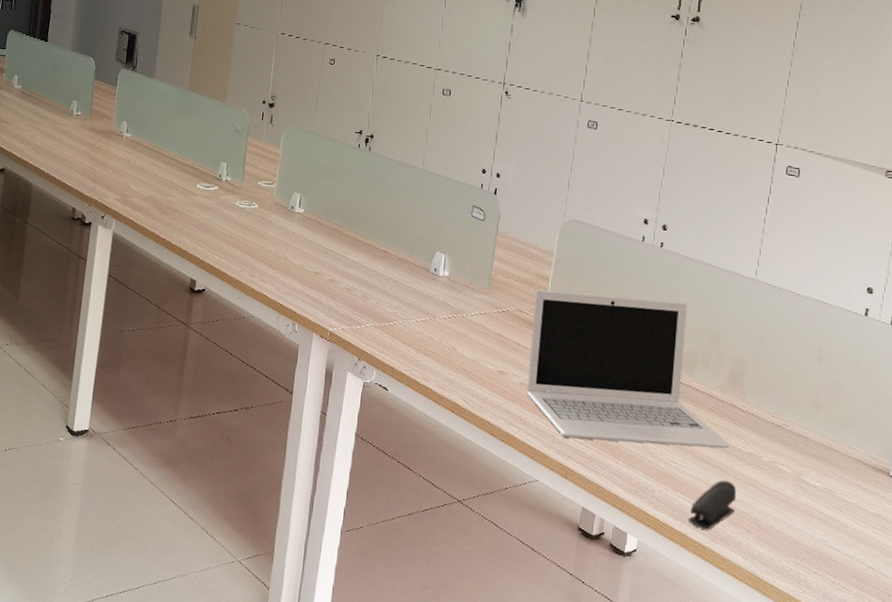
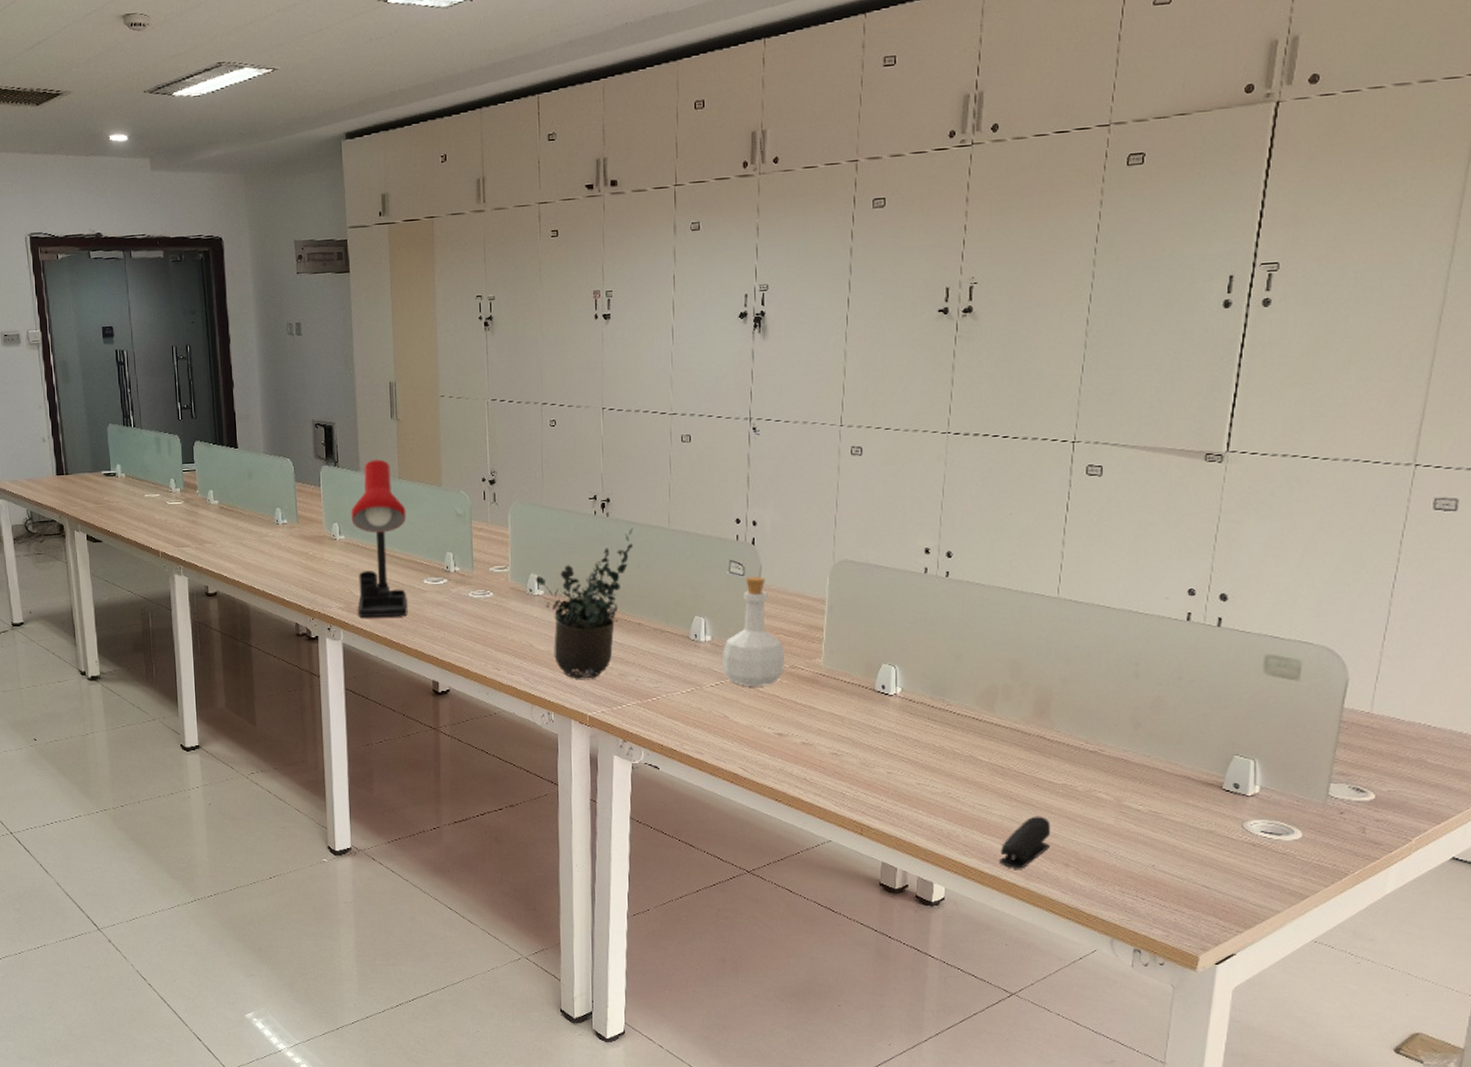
desk lamp: none [131,70,191,215] -> present [351,459,408,617]
potted plant: none [297,164,391,297] -> present [535,528,634,679]
bottle: none [455,223,513,325] -> present [722,577,785,687]
laptop: present [526,290,730,449] -> none [809,633,1040,793]

